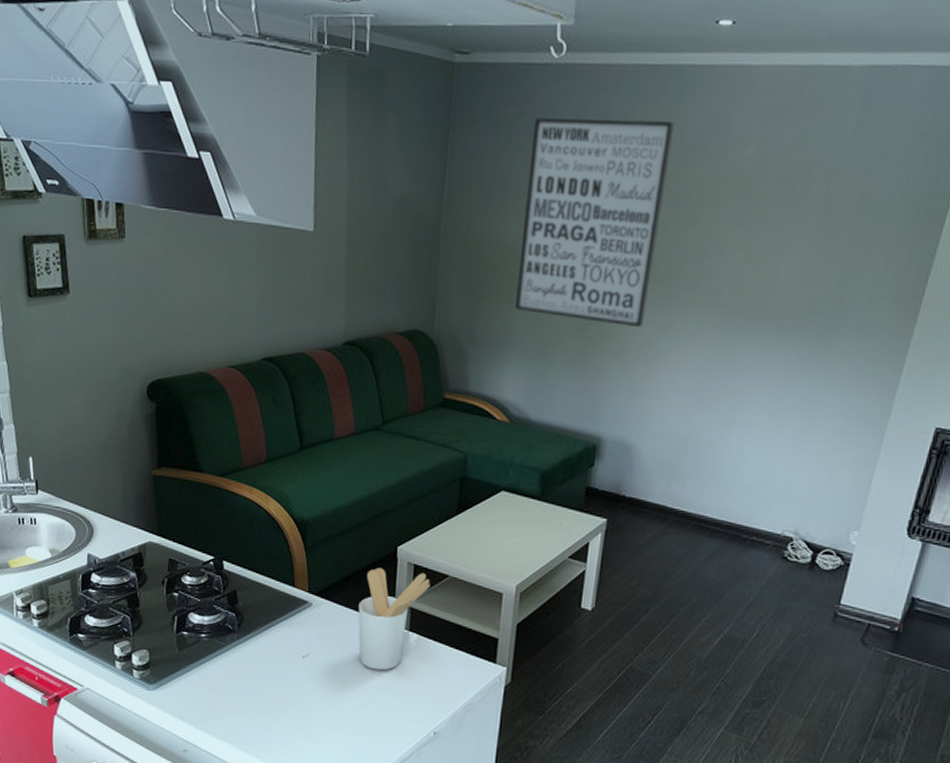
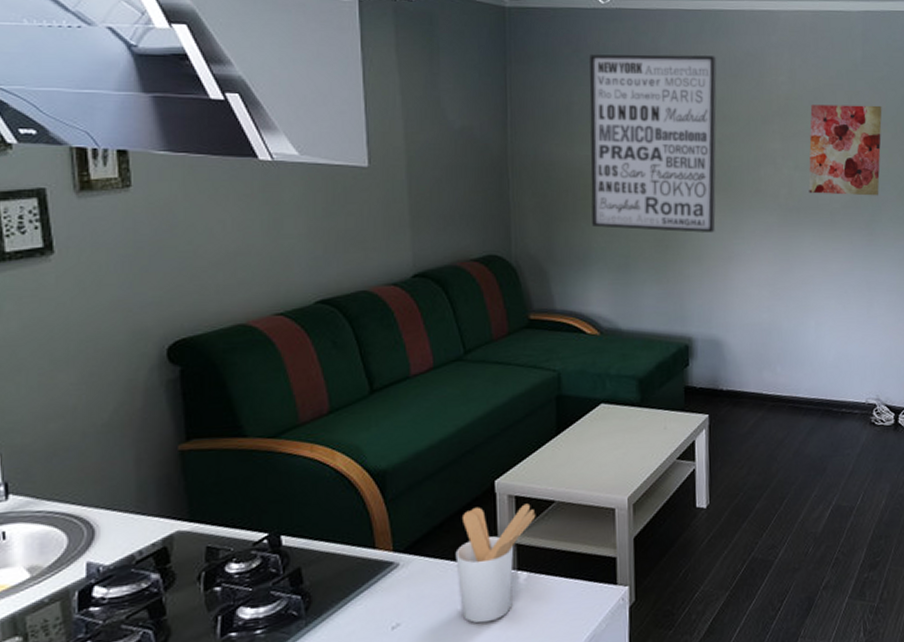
wall art: none [758,185,869,301] -> present [808,104,882,196]

